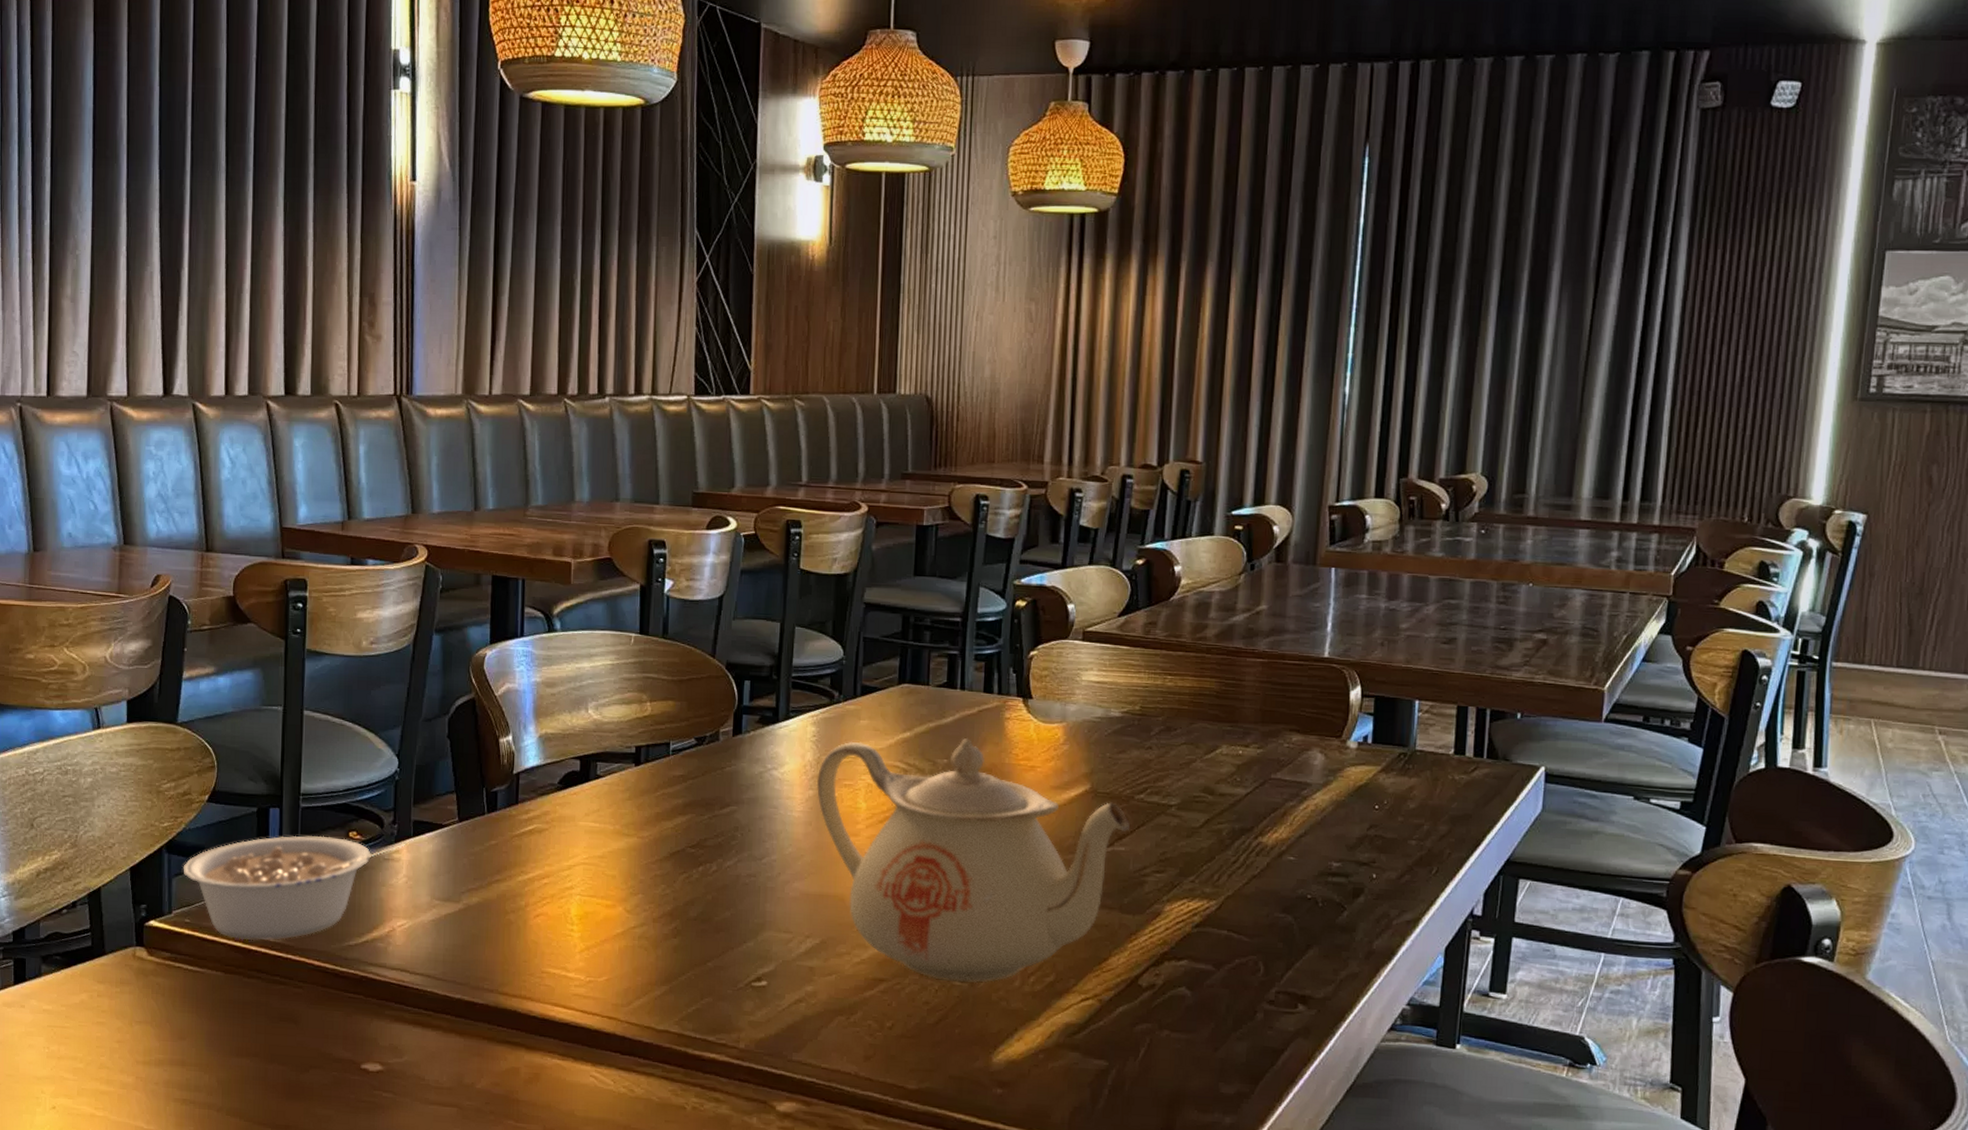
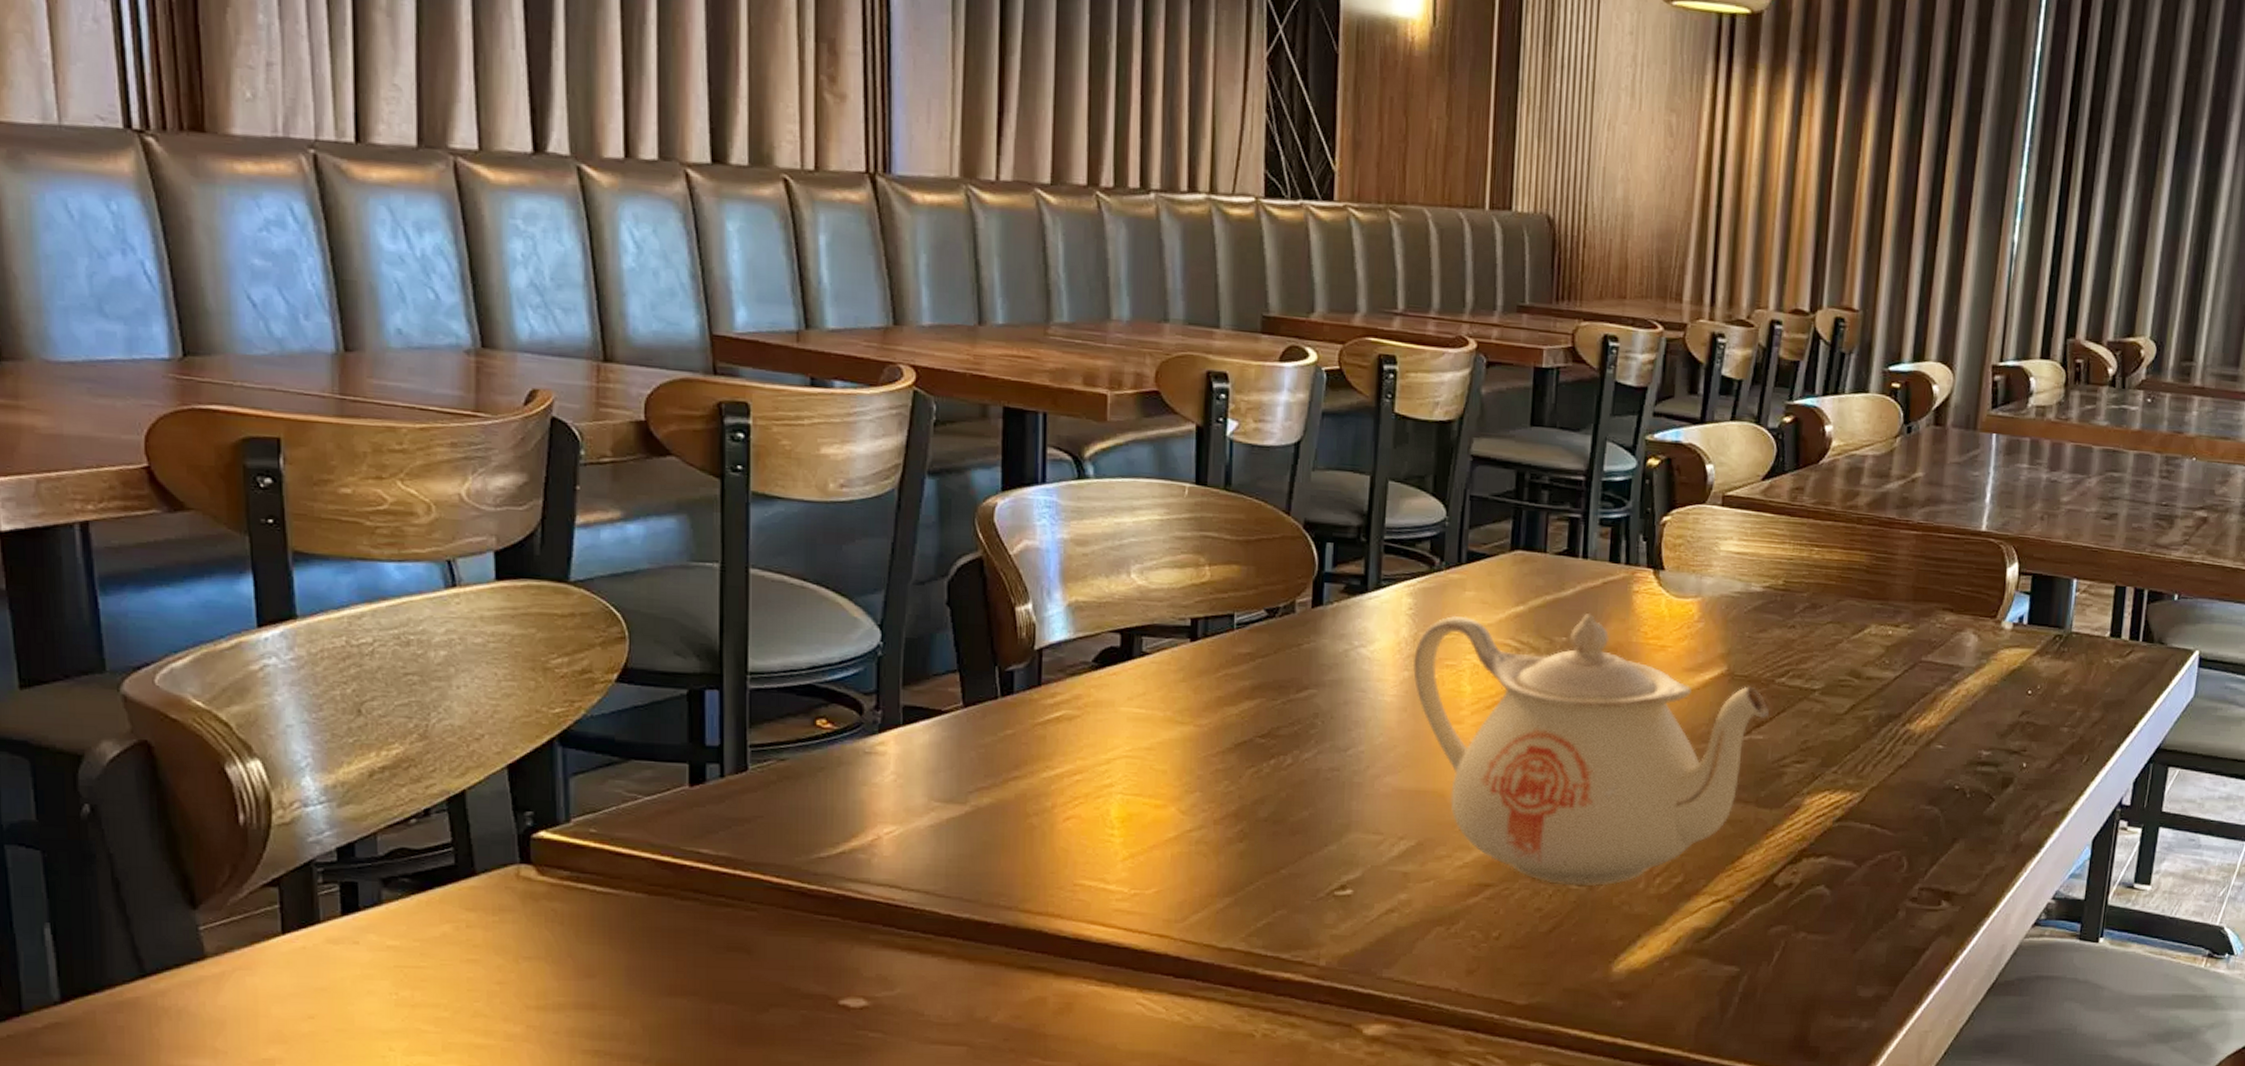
legume: present [183,836,408,941] -> none [584,724,896,855]

